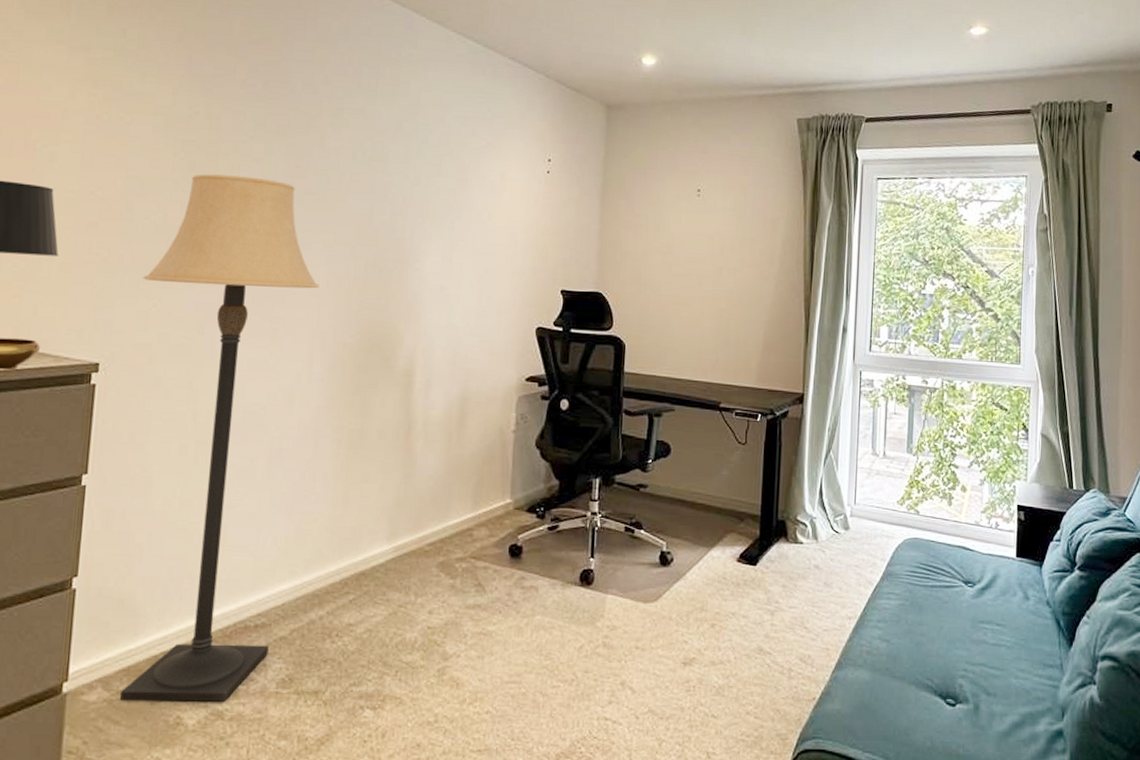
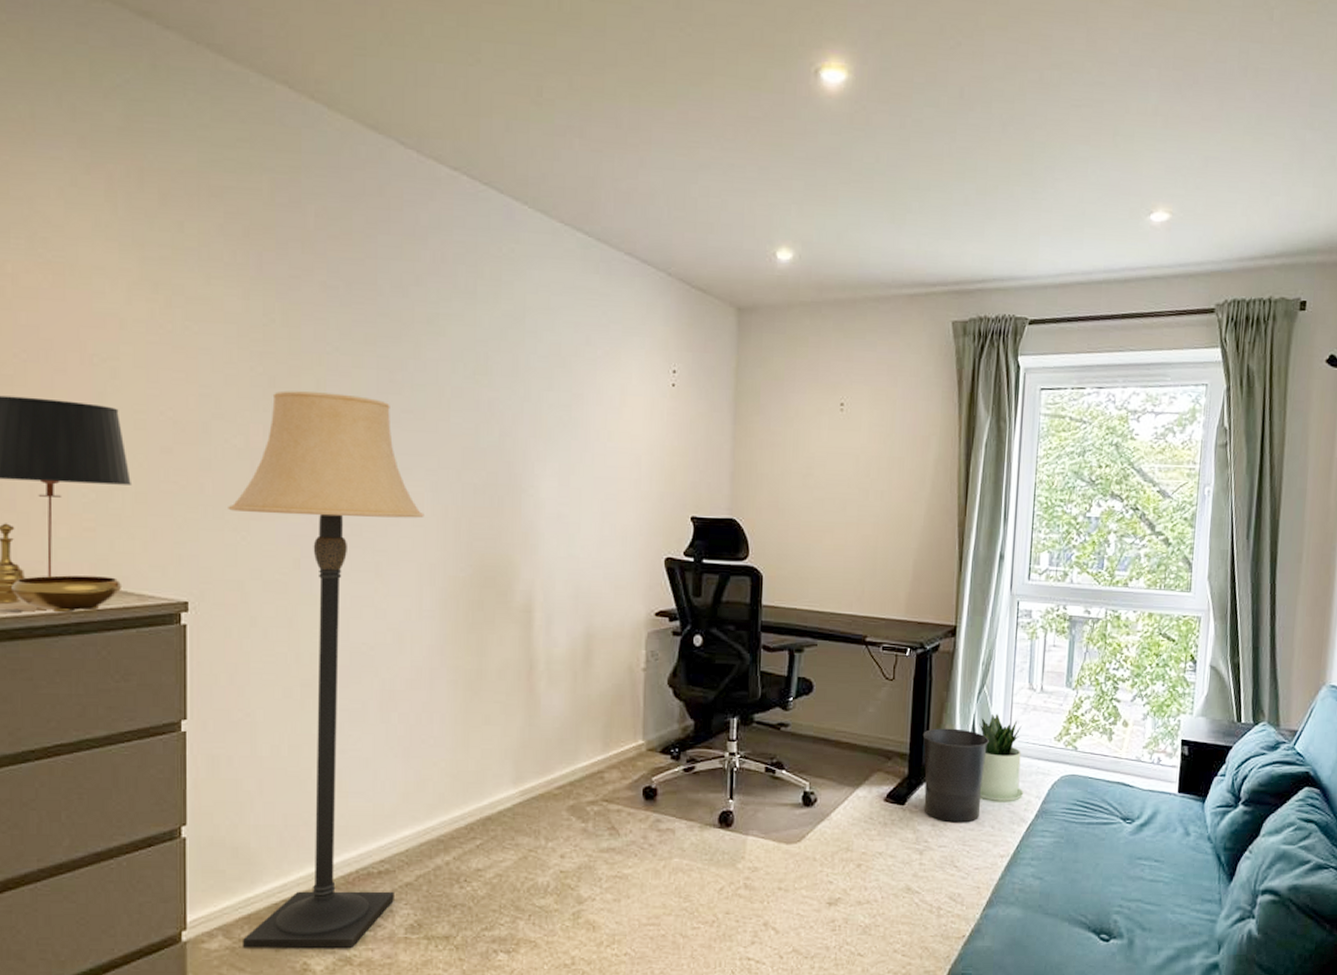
waste bin: none [773,491,836,584] -> present [922,728,989,823]
planter: none [826,477,870,563] -> present [979,713,1024,801]

